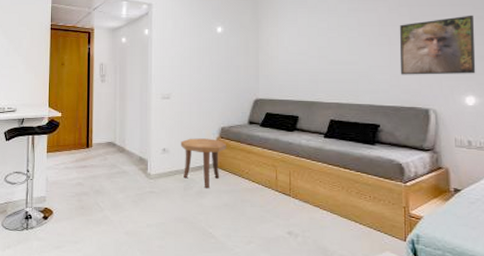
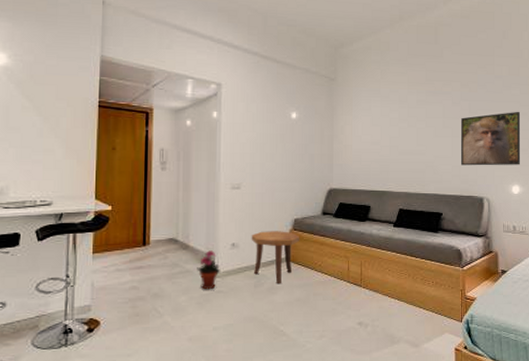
potted plant: none [132,154,154,190] -> present [197,250,221,290]

